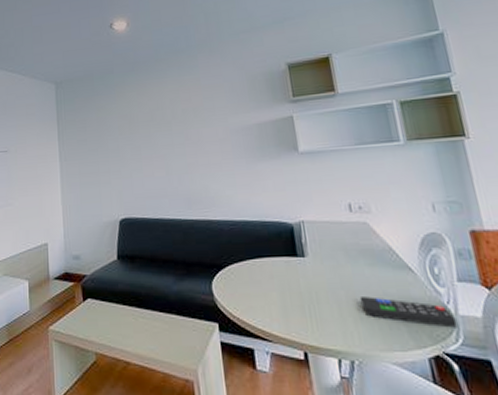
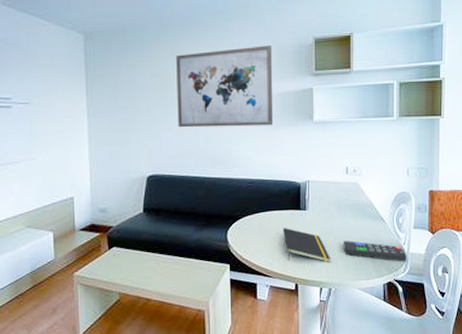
wall art: none [142,76,251,167] -> present [176,45,274,128]
notepad: none [279,278,347,324] -> present [283,227,330,262]

